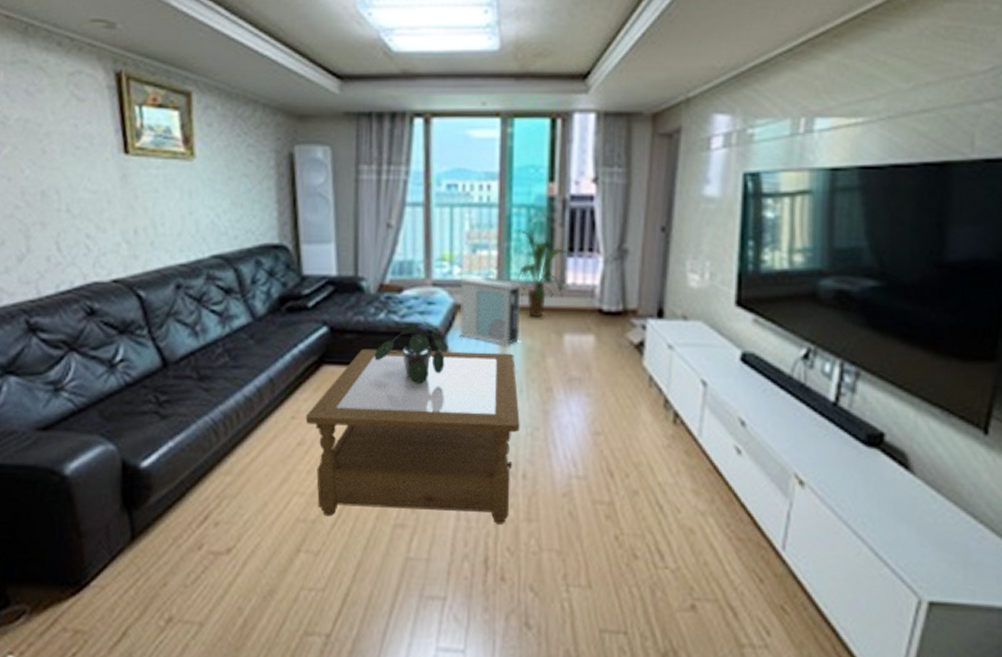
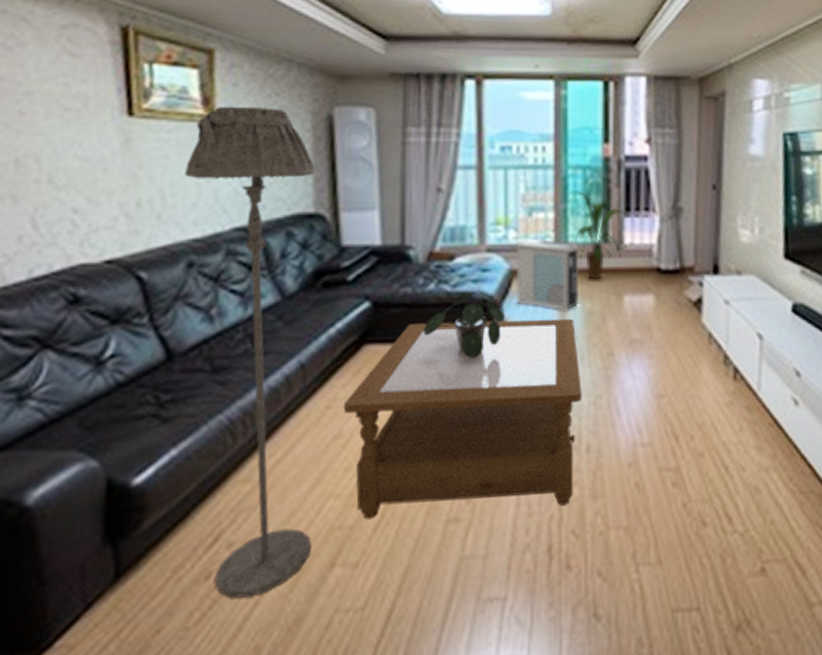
floor lamp: none [171,144,281,568] -> present [184,106,315,599]

